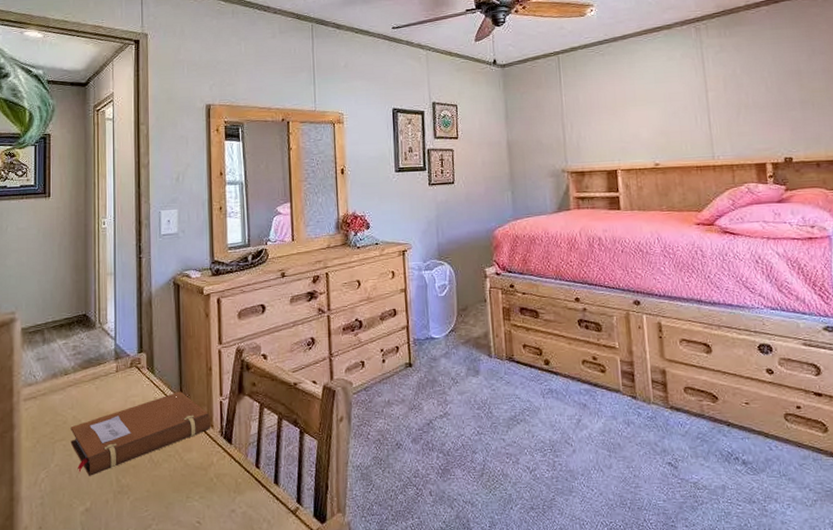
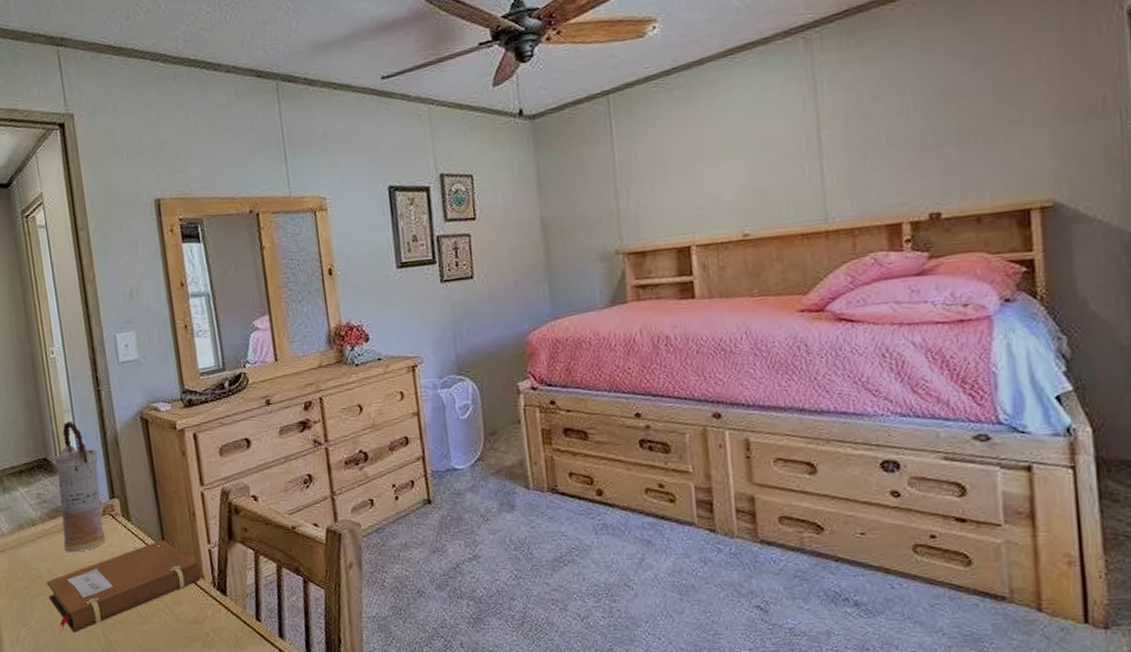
vase: none [91,282,132,401] -> present [54,420,106,553]

